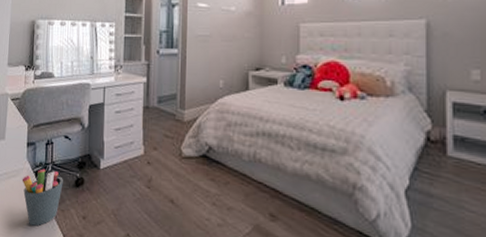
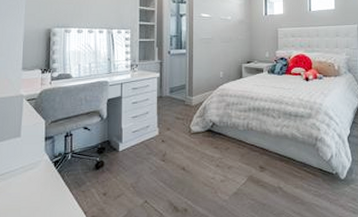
pen holder: present [22,168,63,227] -> none [40,158,83,210]

